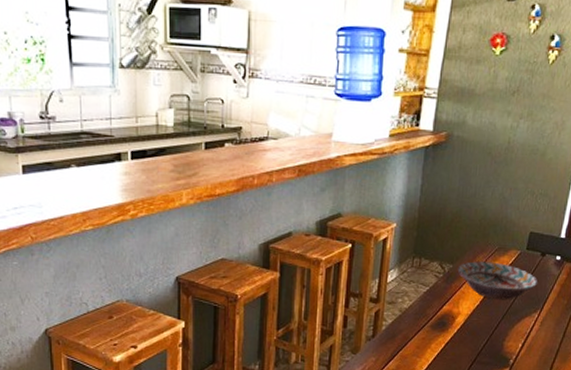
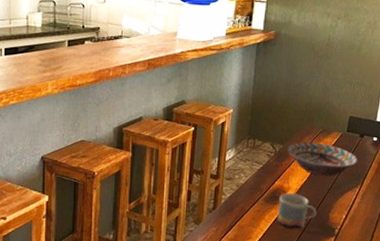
mug: none [444,318,489,359] -> present [277,192,316,229]

